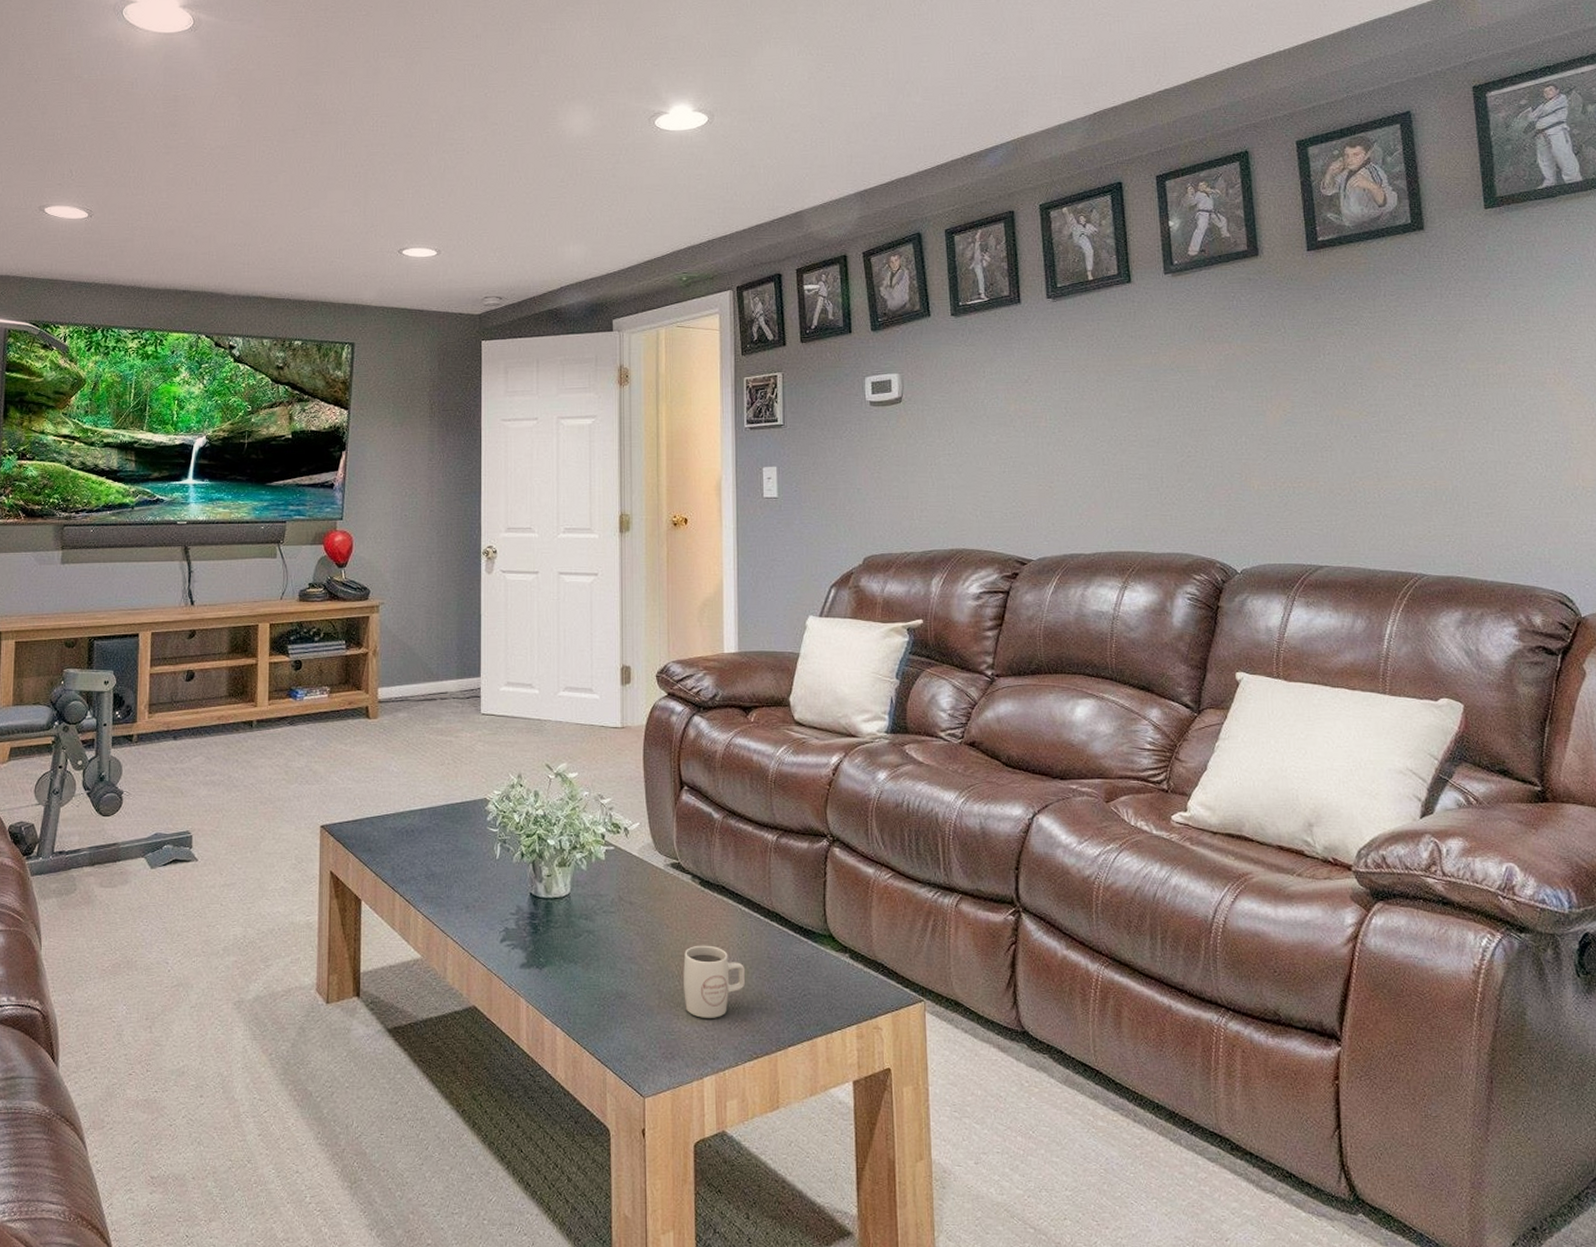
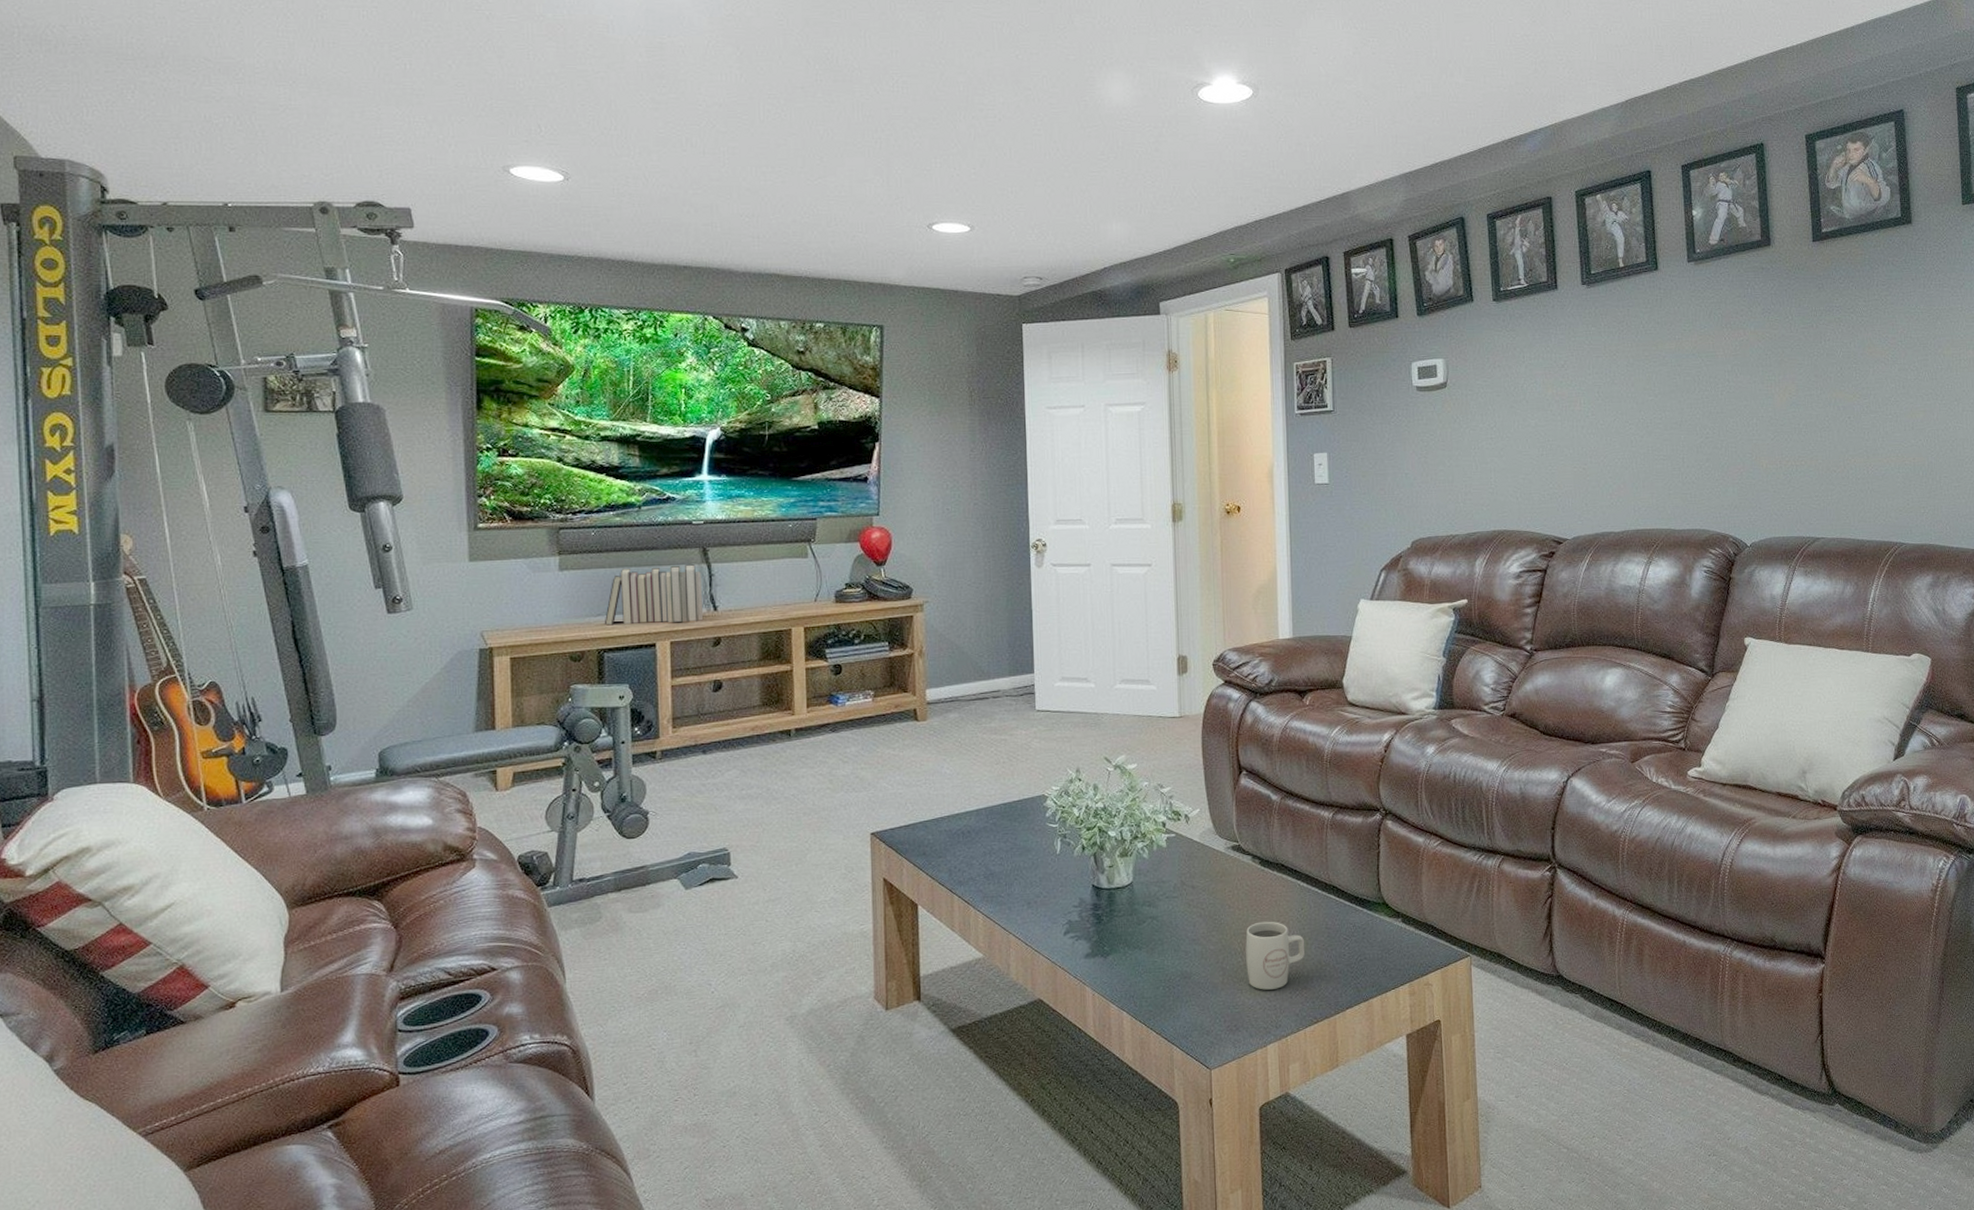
books: none [95,561,182,616] -> present [604,564,704,626]

